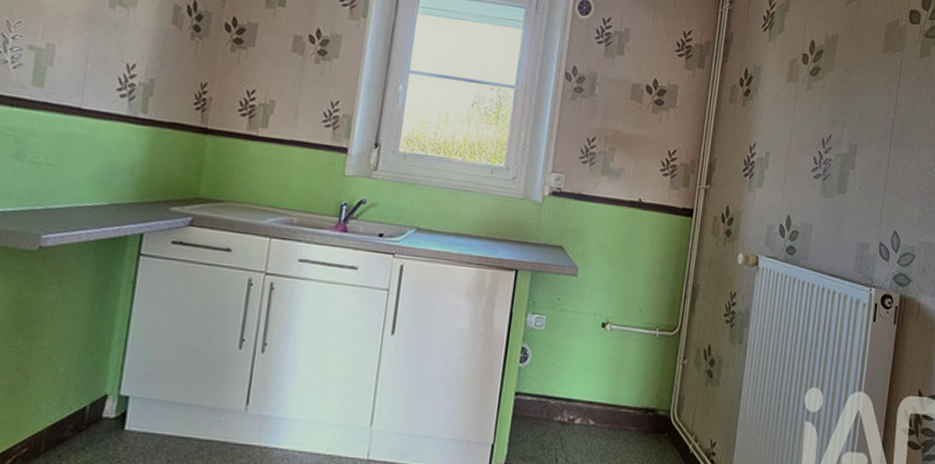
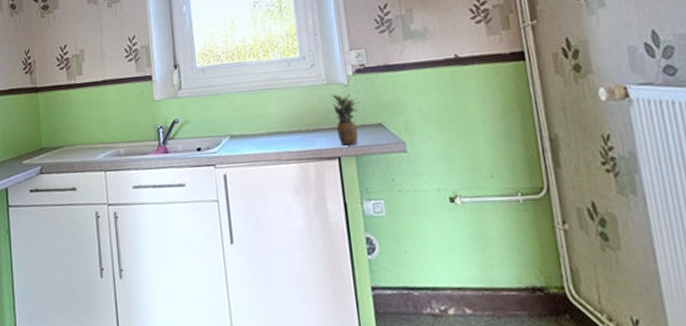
fruit: none [520,209,549,261] -> present [330,93,361,146]

